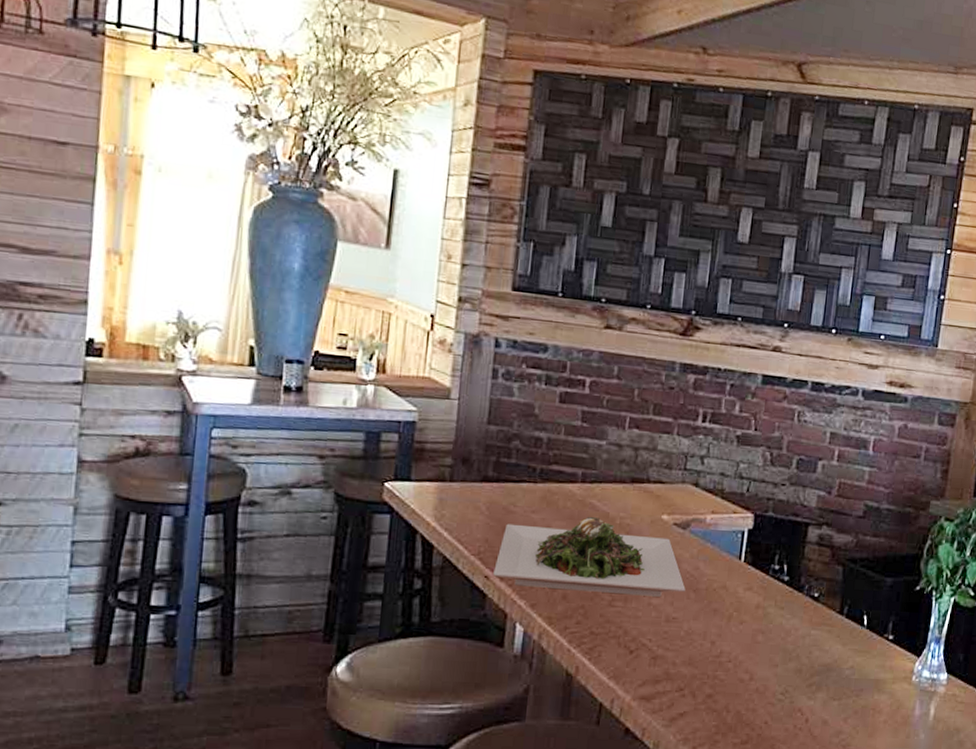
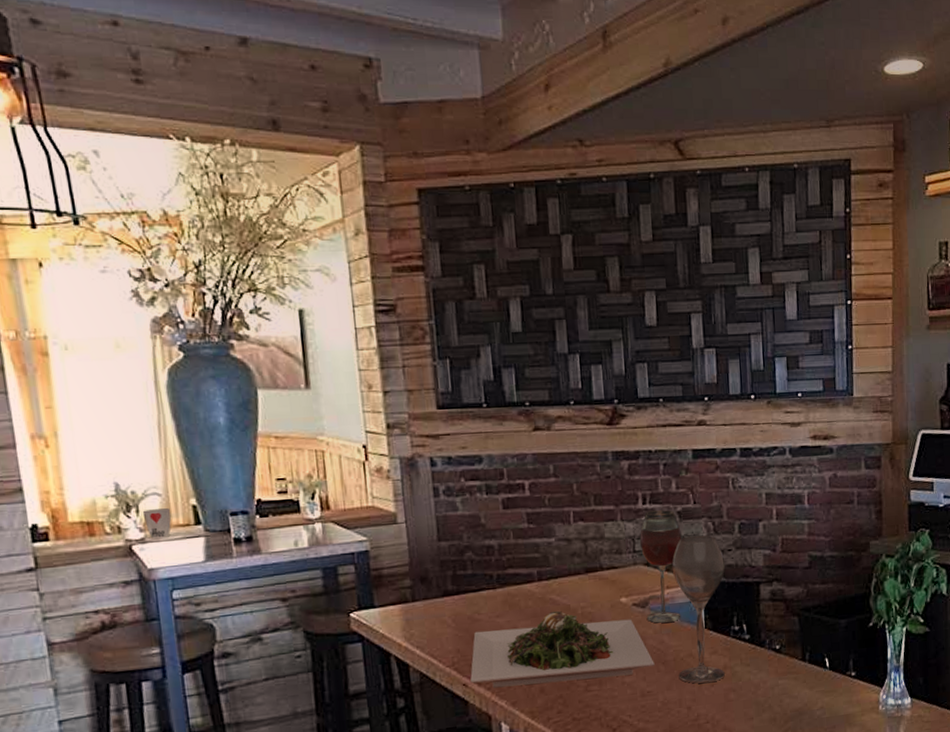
cup: none [199,342,228,375] -> present [142,508,172,540]
wineglass: none [685,430,737,549] -> present [640,510,682,623]
wineglass: none [708,462,777,620] -> present [671,535,725,684]

